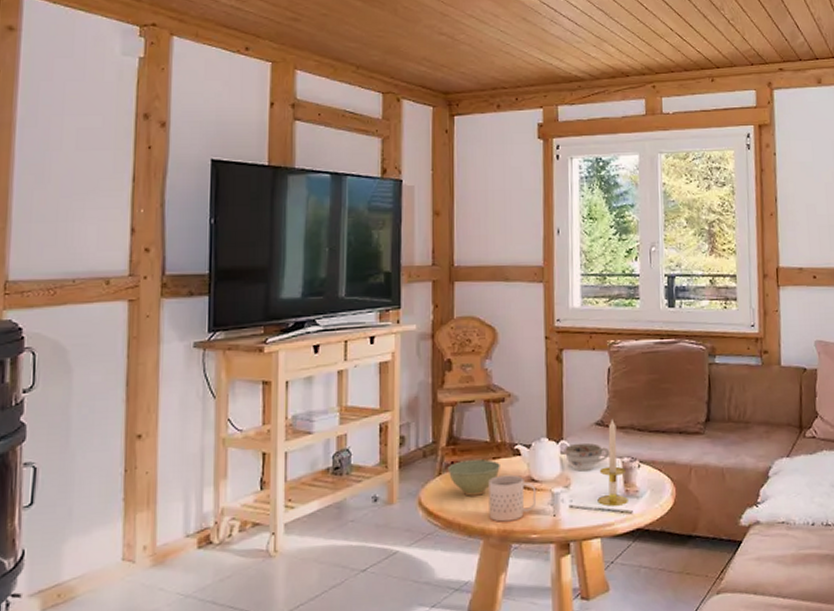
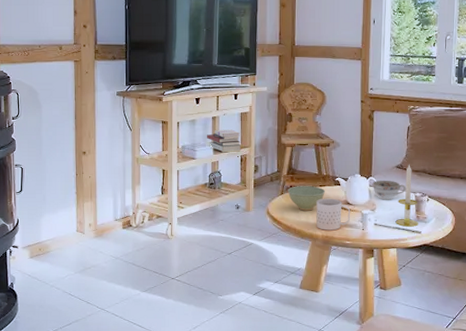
books: none [330,387,379,422] -> present [207,129,241,153]

